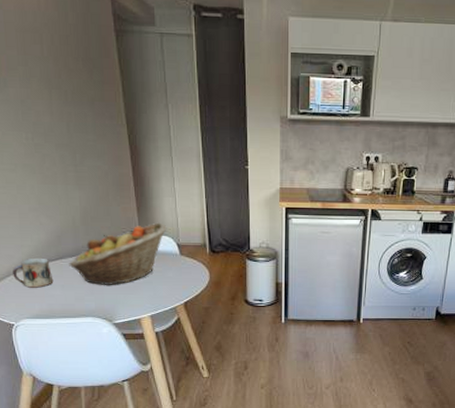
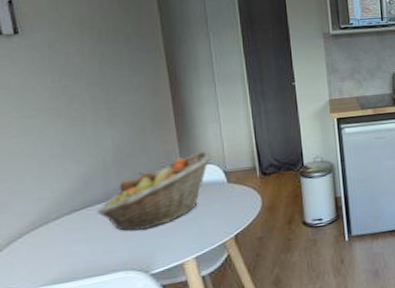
mug: present [13,257,53,288] -> none [26,209,76,248]

